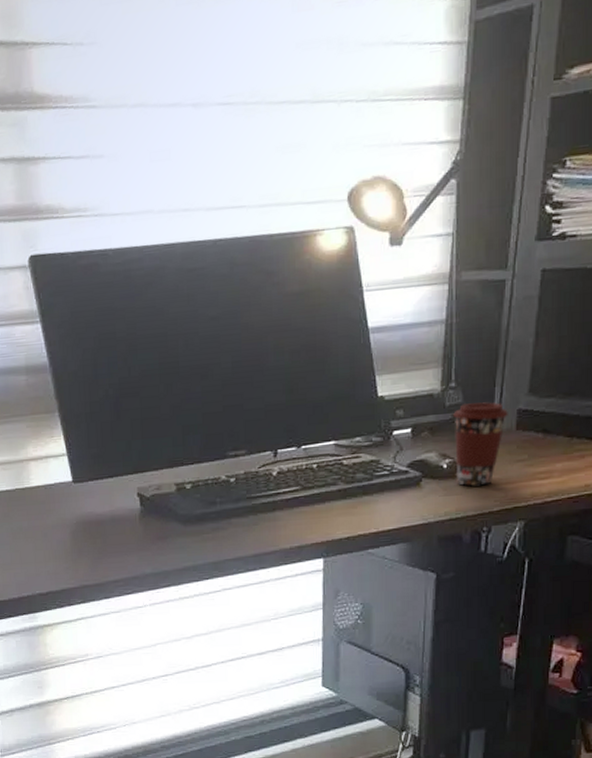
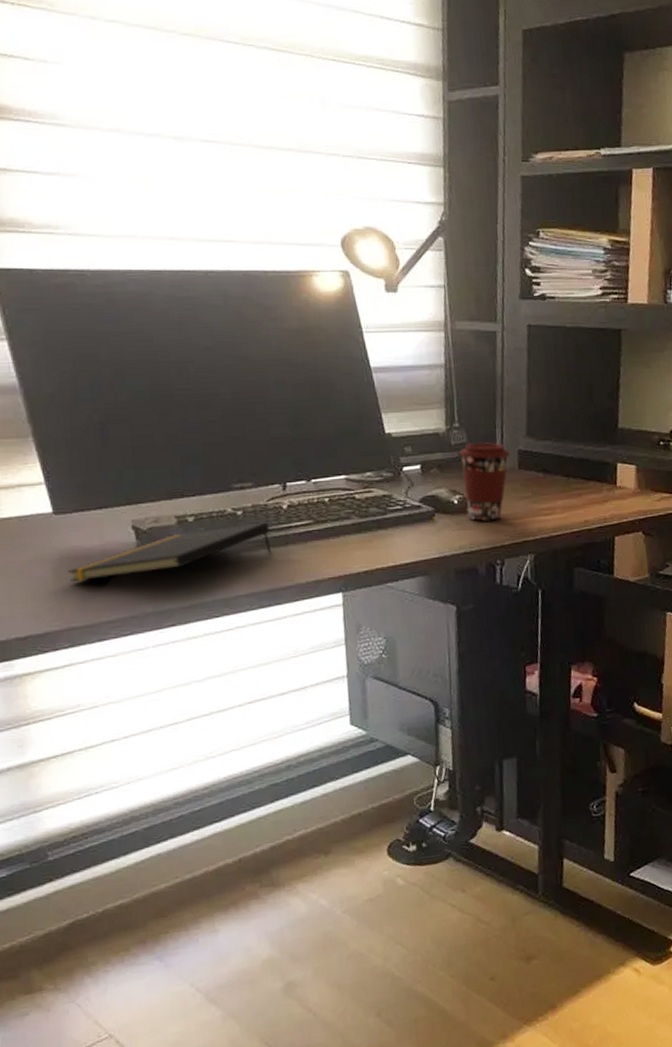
notepad: none [83,489,260,545] -> present [68,522,272,583]

